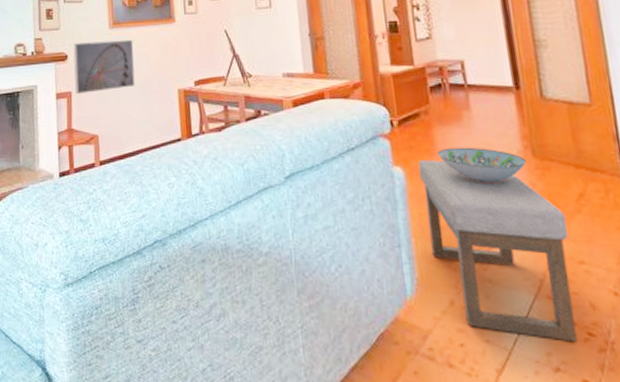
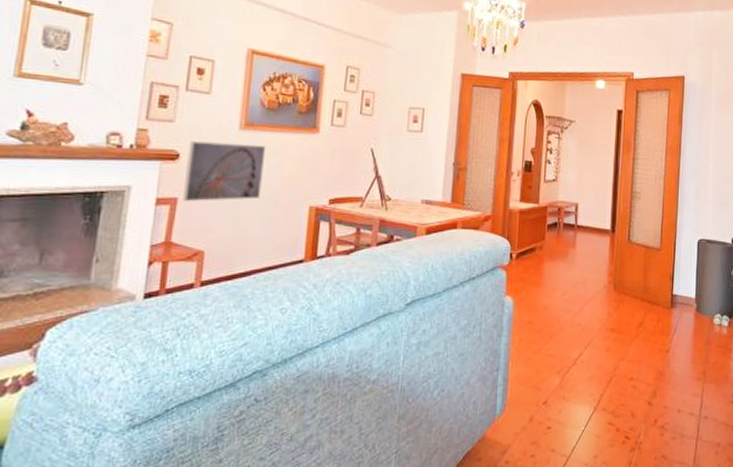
ottoman: present [418,160,578,342] -> none [523,291,628,445]
decorative bowl: present [437,147,526,183] -> none [543,280,608,313]

